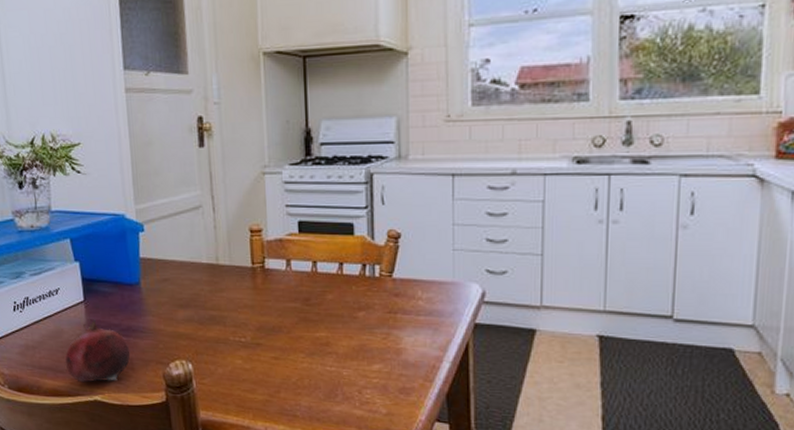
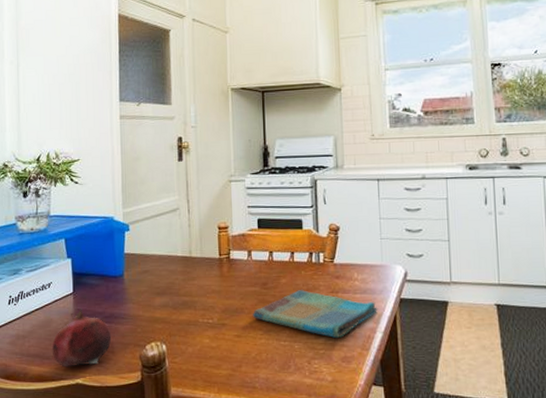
dish towel: none [293,308,447,366] -> present [253,290,379,338]

